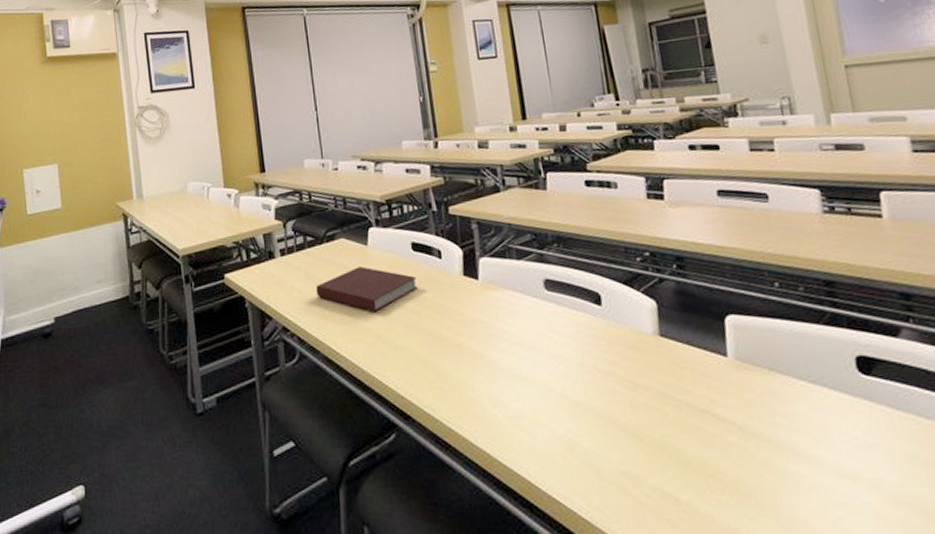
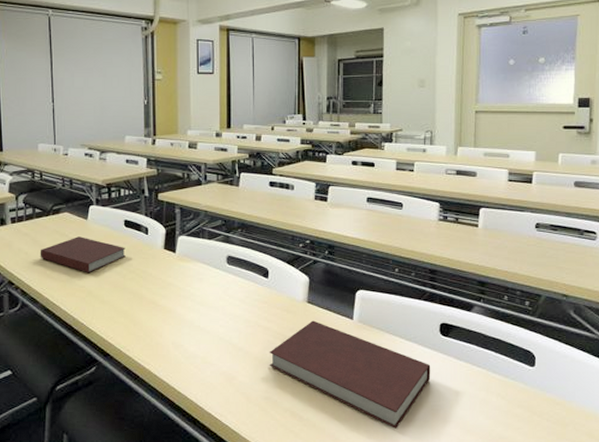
notebook: none [619,360,858,515] -> present [269,320,431,429]

